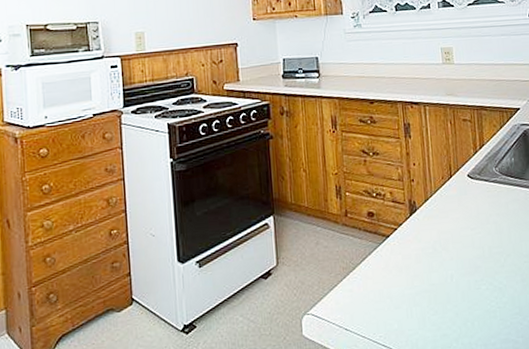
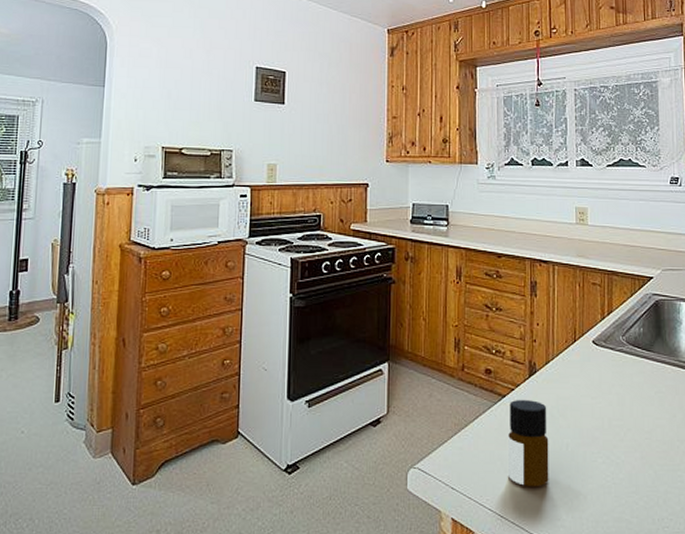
bottle: none [394,237,438,320] -> present [508,399,549,487]

